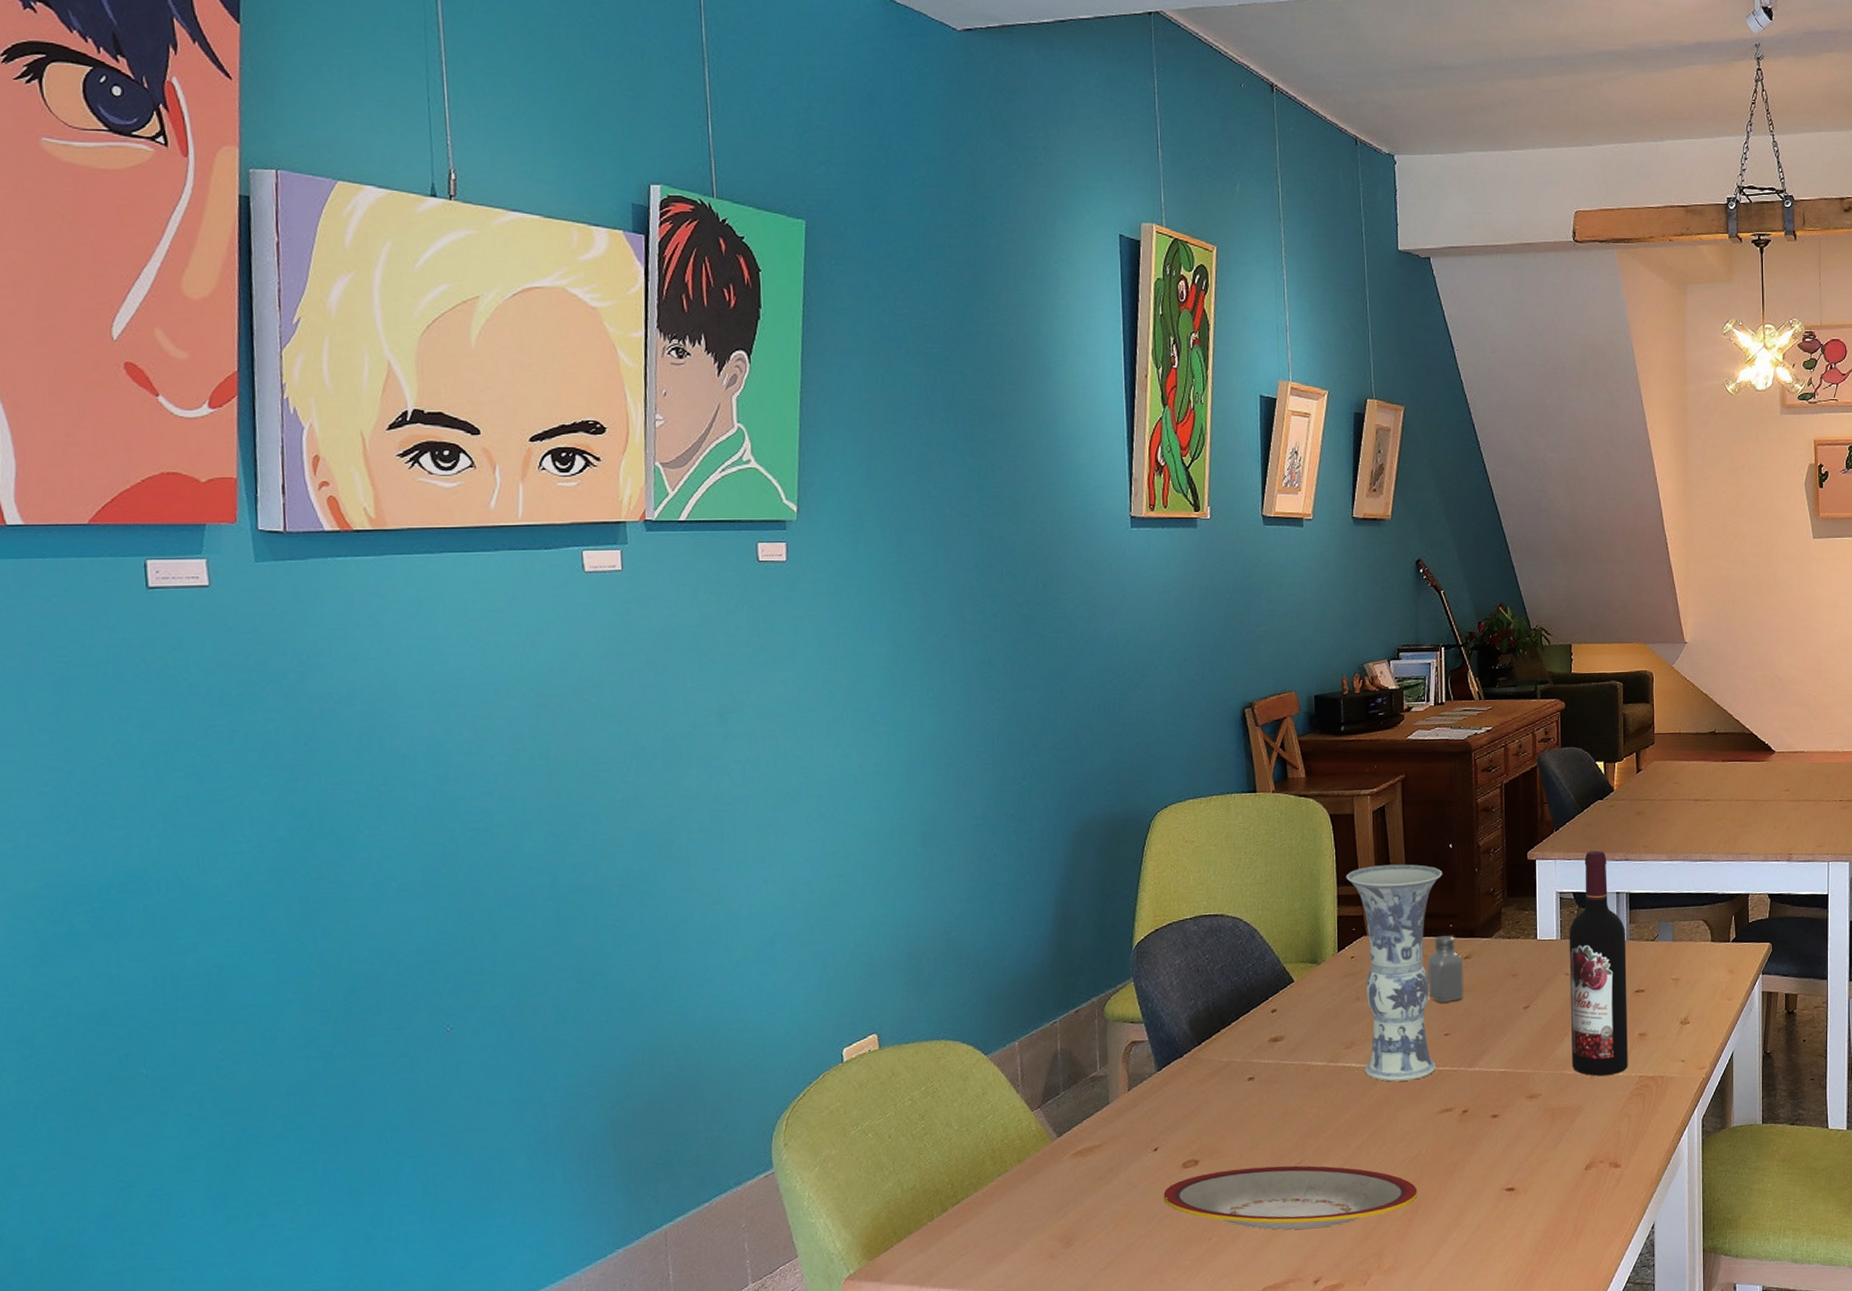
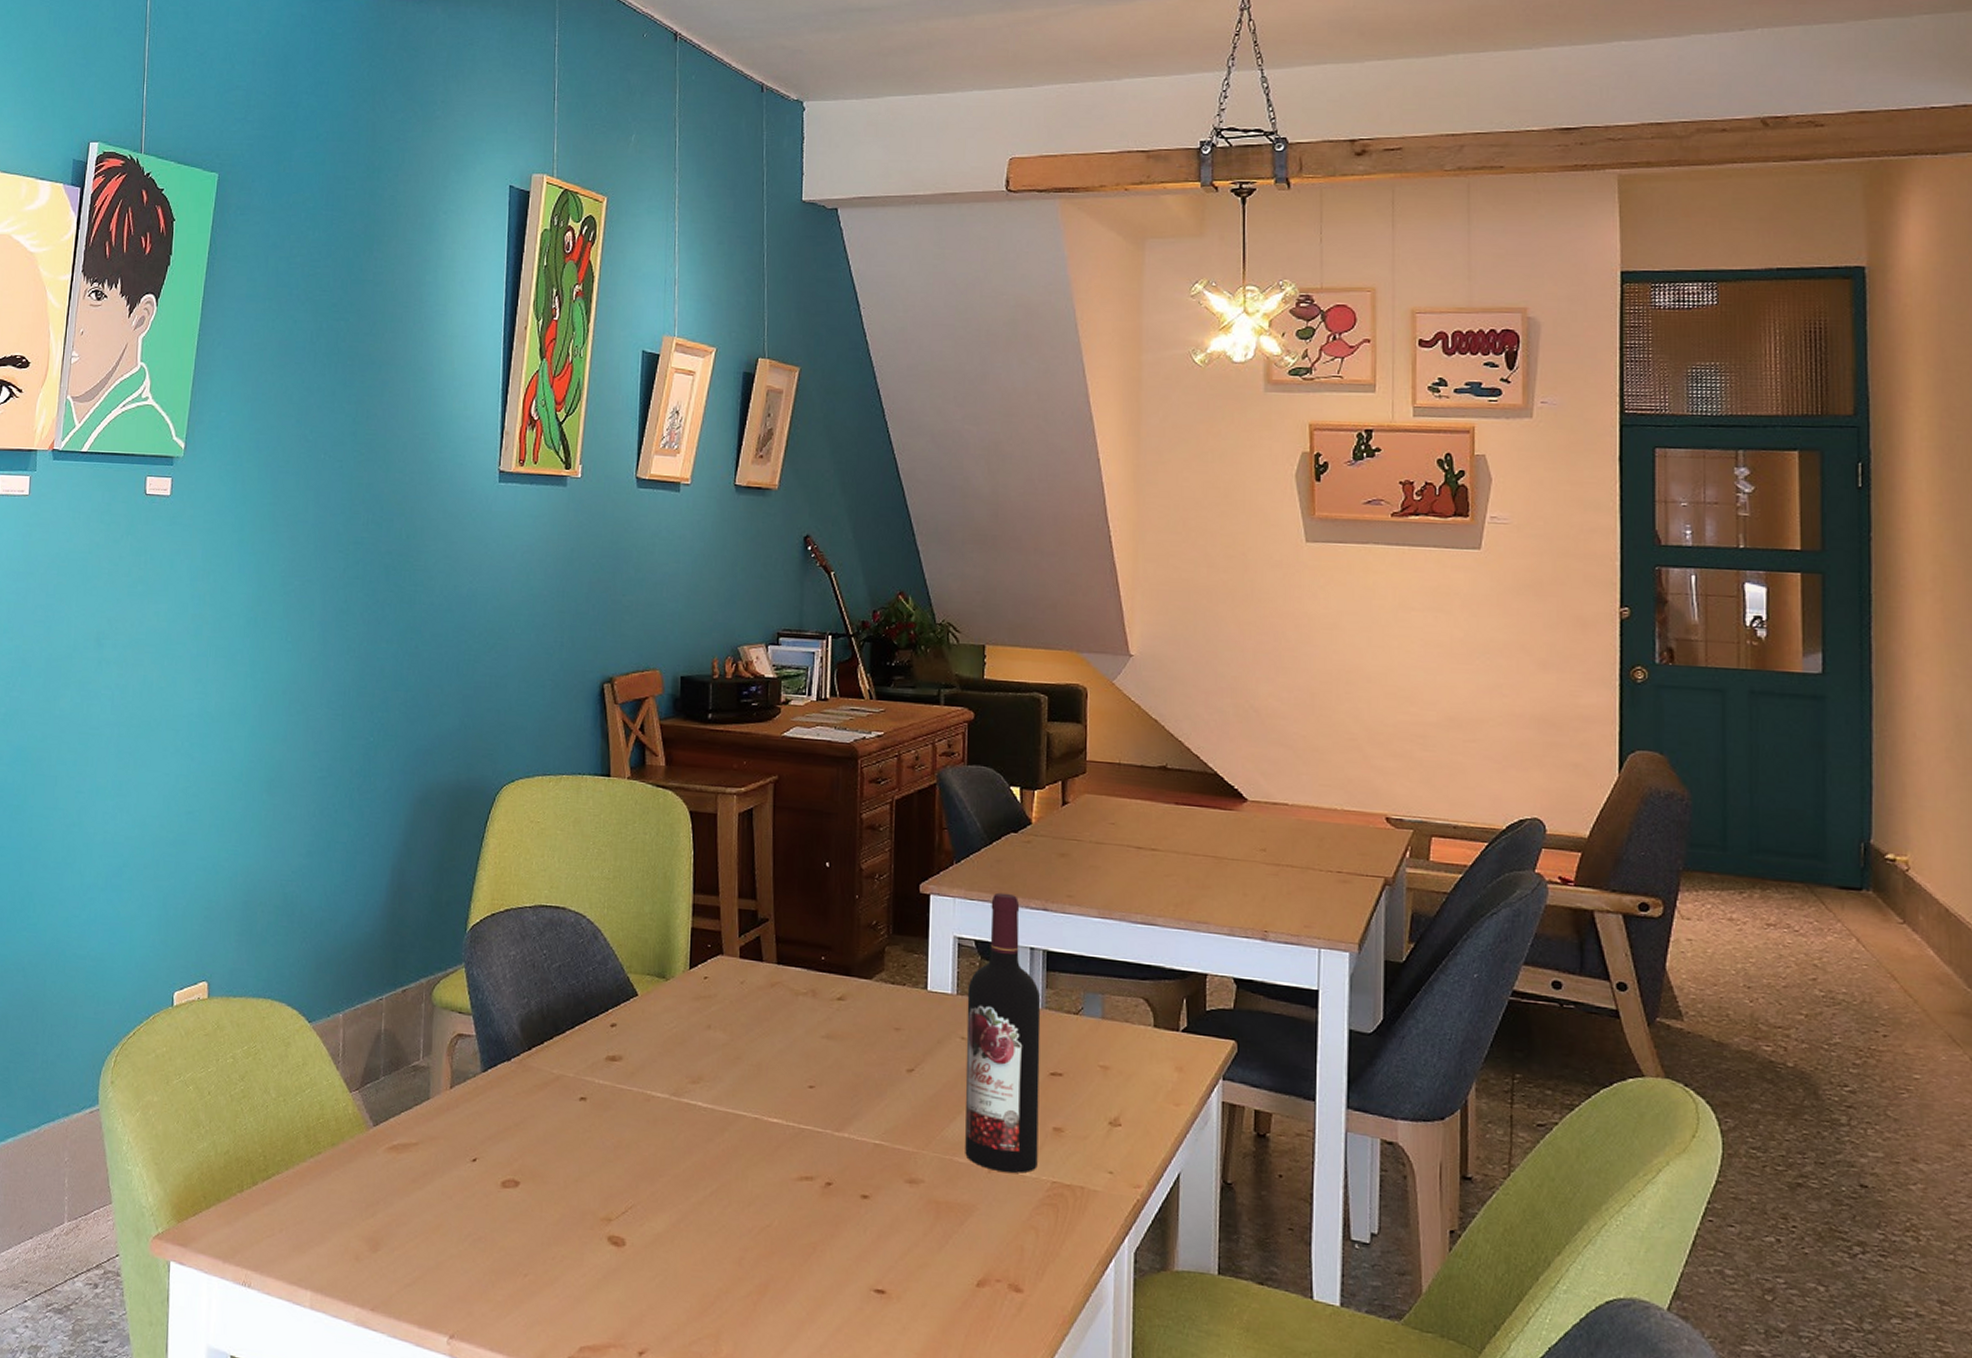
plate: present [1163,1165,1418,1230] -> none [478,1198,767,1291]
vase: present [1346,864,1443,1082] -> none [704,875,816,1135]
saltshaker: present [1426,935,1464,1003] -> none [791,968,836,1049]

